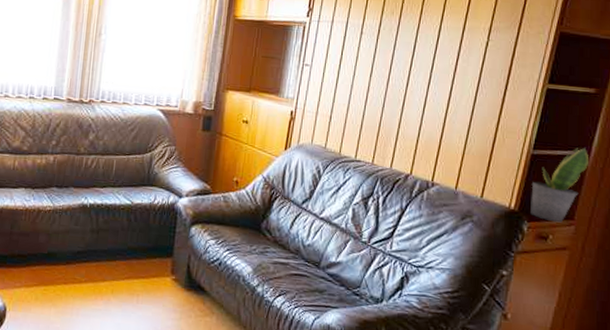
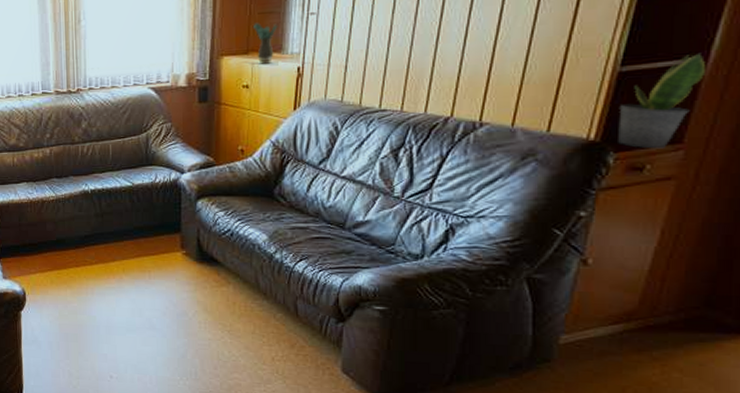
vase: none [256,64,278,104] -> present [252,22,278,64]

